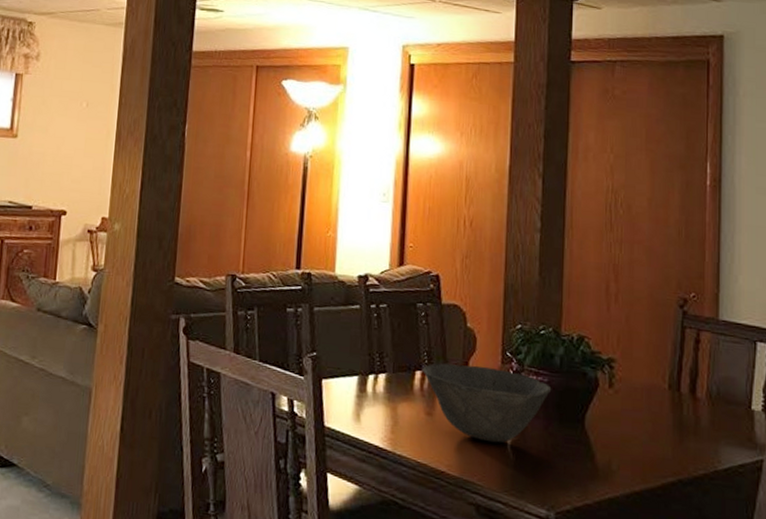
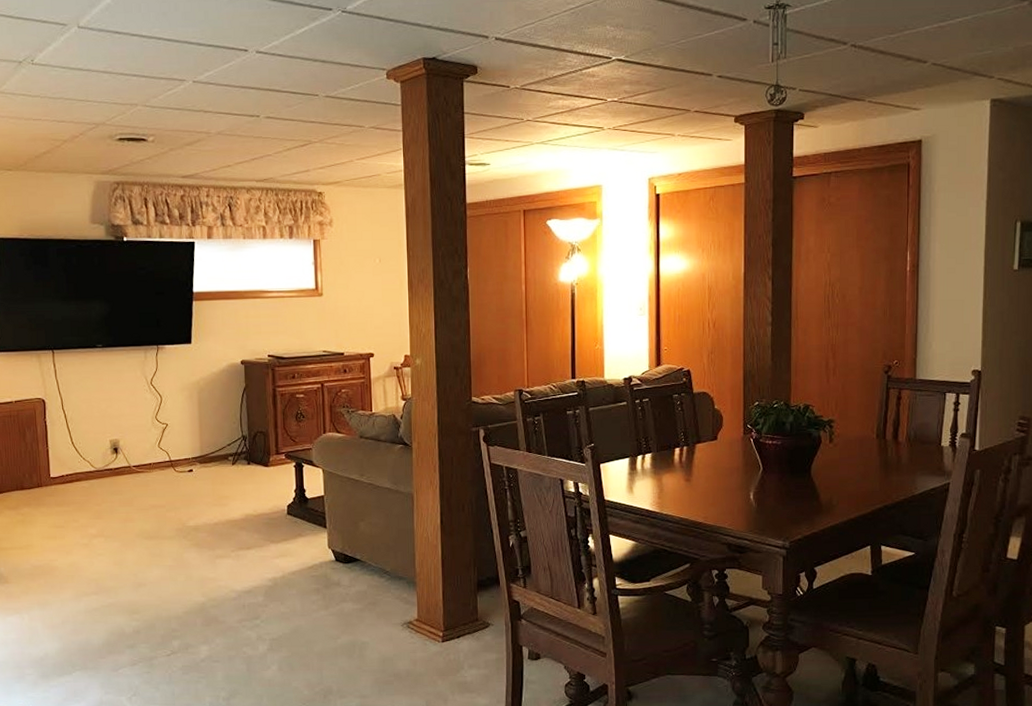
bowl: present [423,363,552,443] -> none [681,438,784,496]

